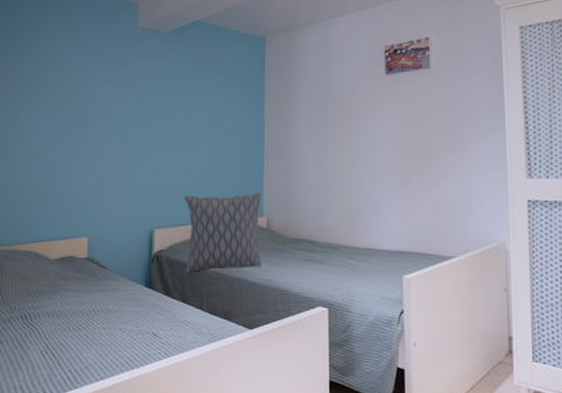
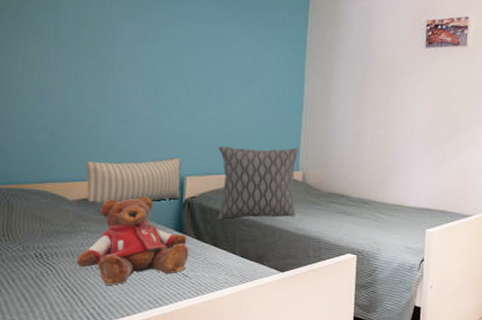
teddy bear: none [56,251,159,346] -> present [76,195,189,285]
pillow: none [65,210,149,269] -> present [86,157,181,211]

